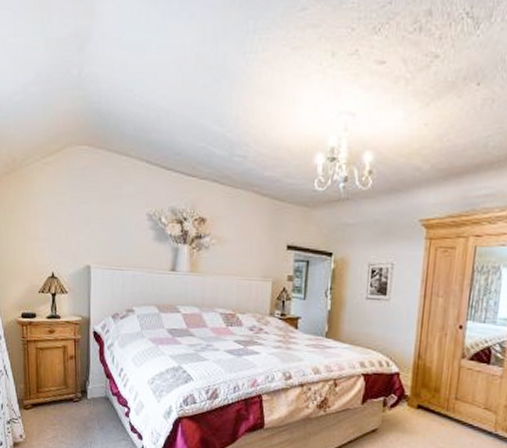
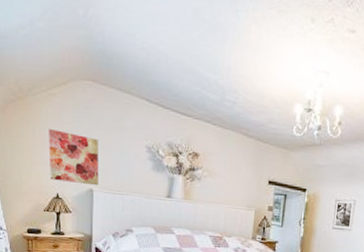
wall art: none [43,202,96,262] -> present [49,129,99,186]

